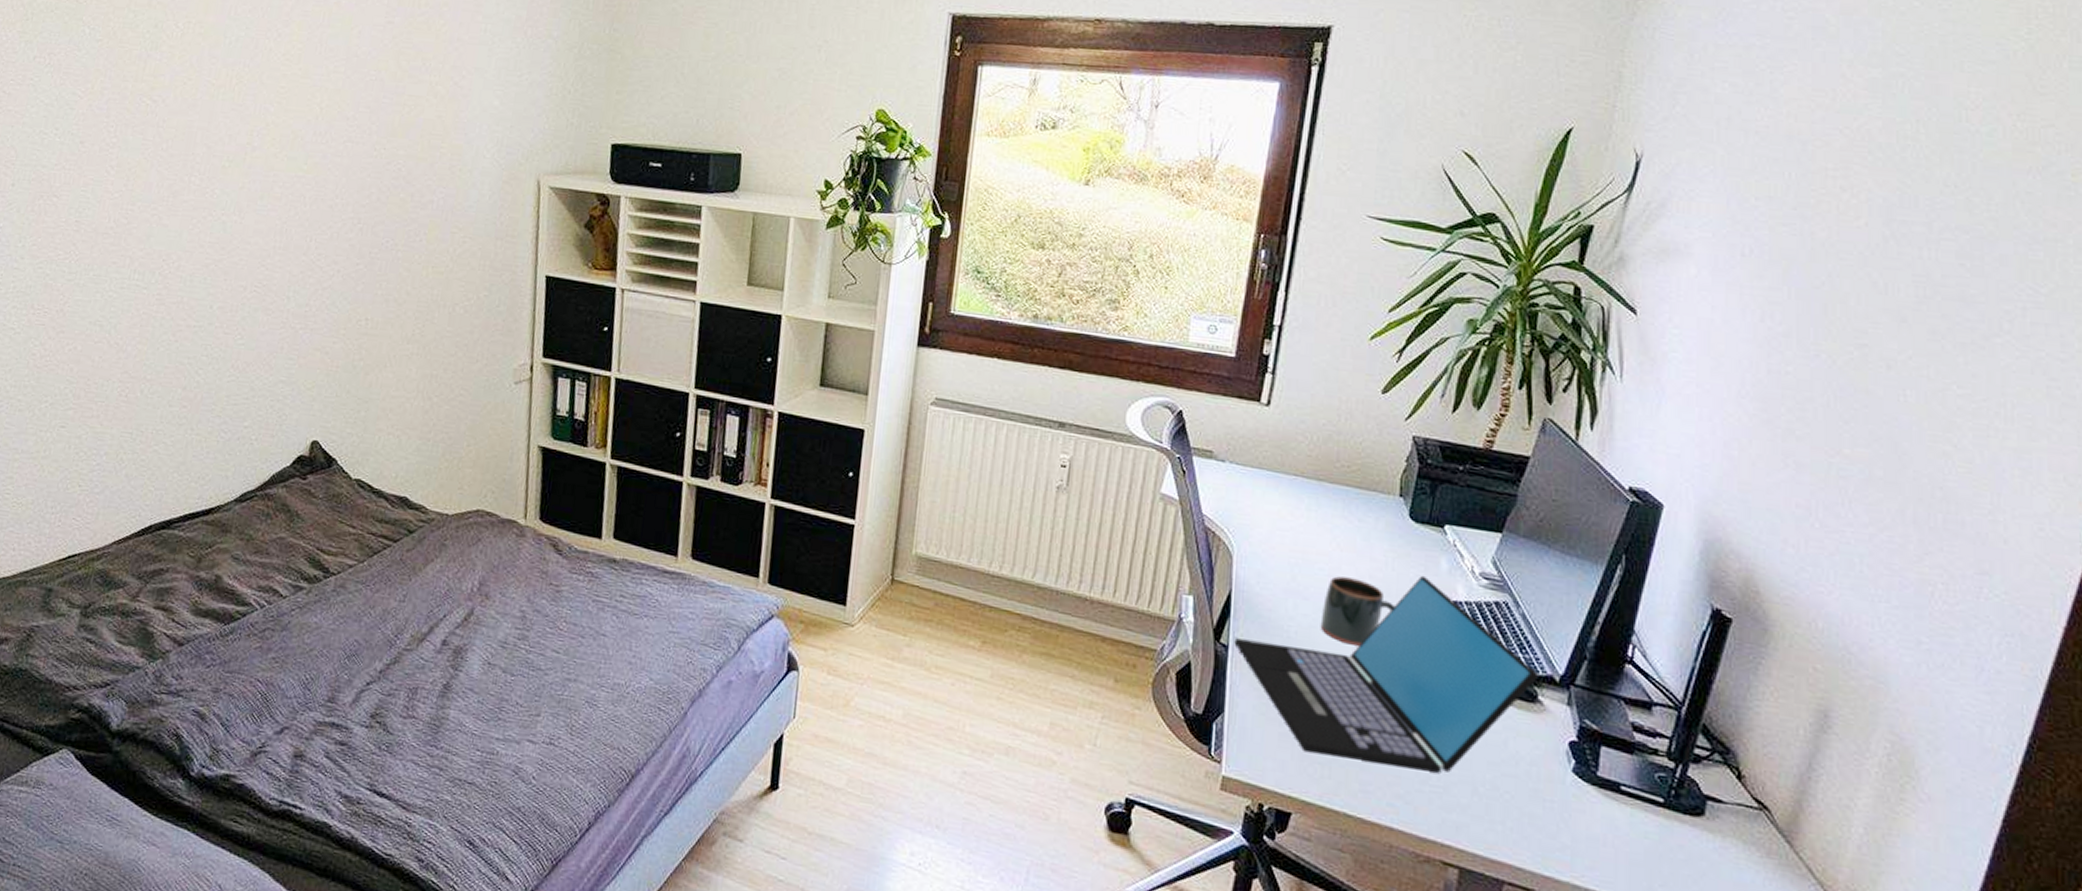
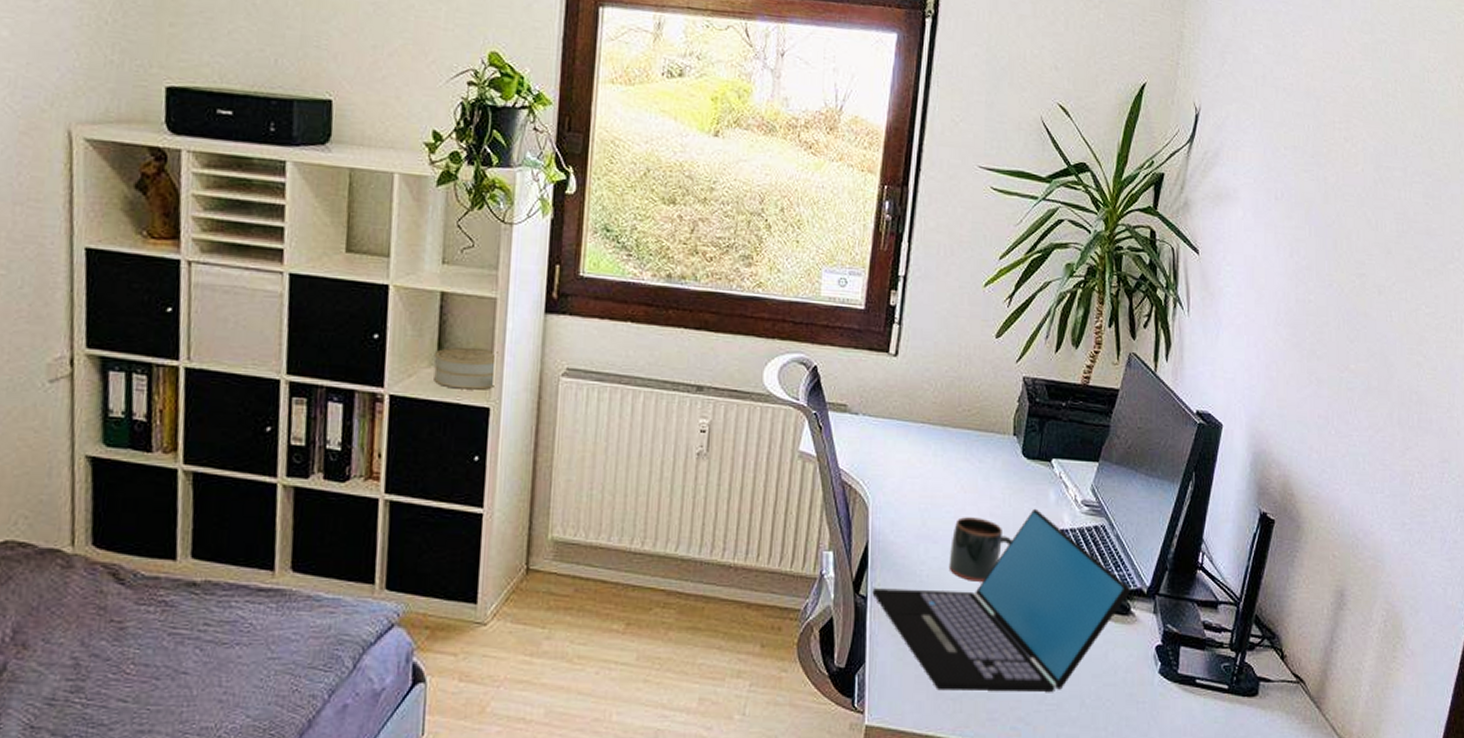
decorative box: none [816,373,874,413] -> present [434,347,498,390]

